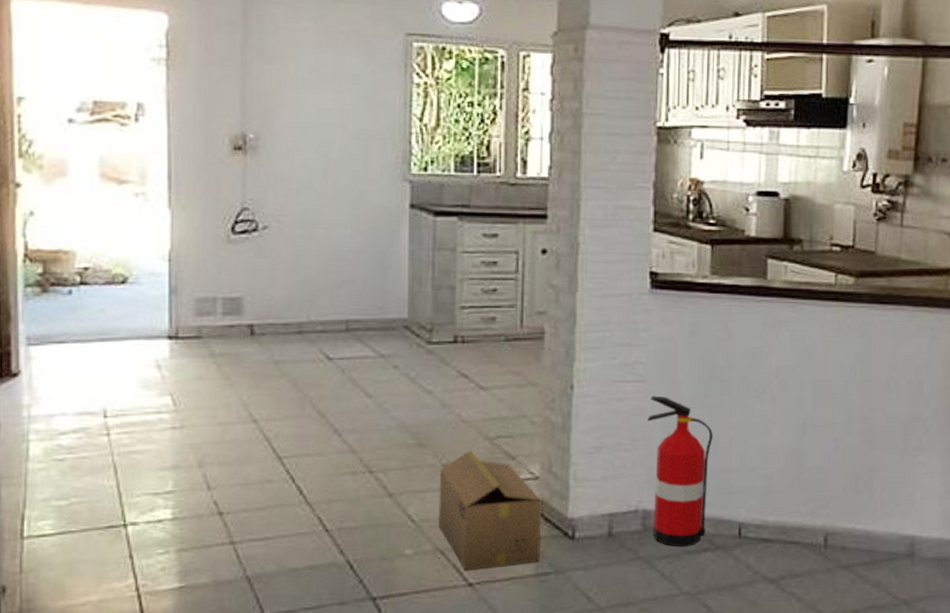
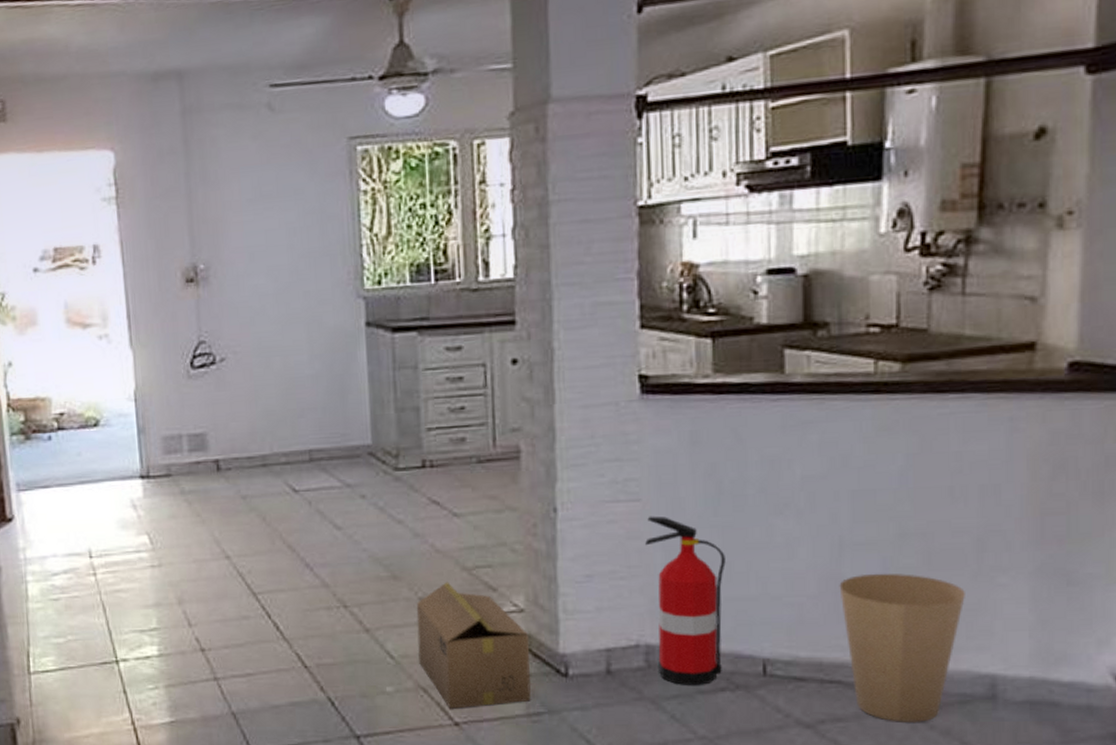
trash can: none [801,450,895,578] -> present [839,573,965,724]

